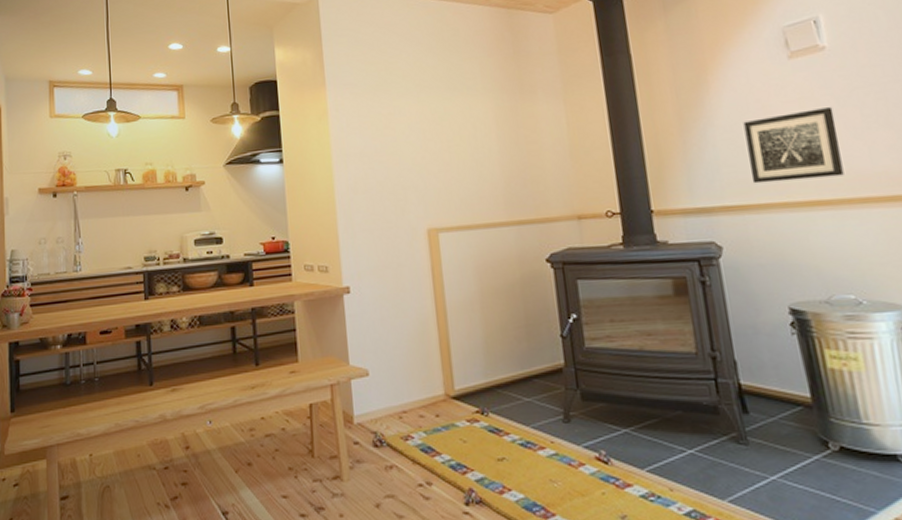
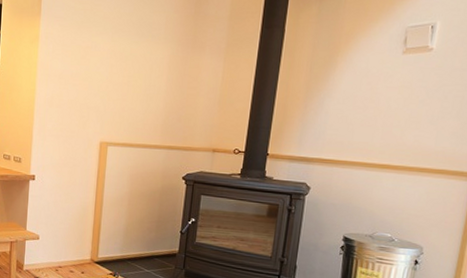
wall art: present [743,107,844,184] -> none [346,96,422,150]

